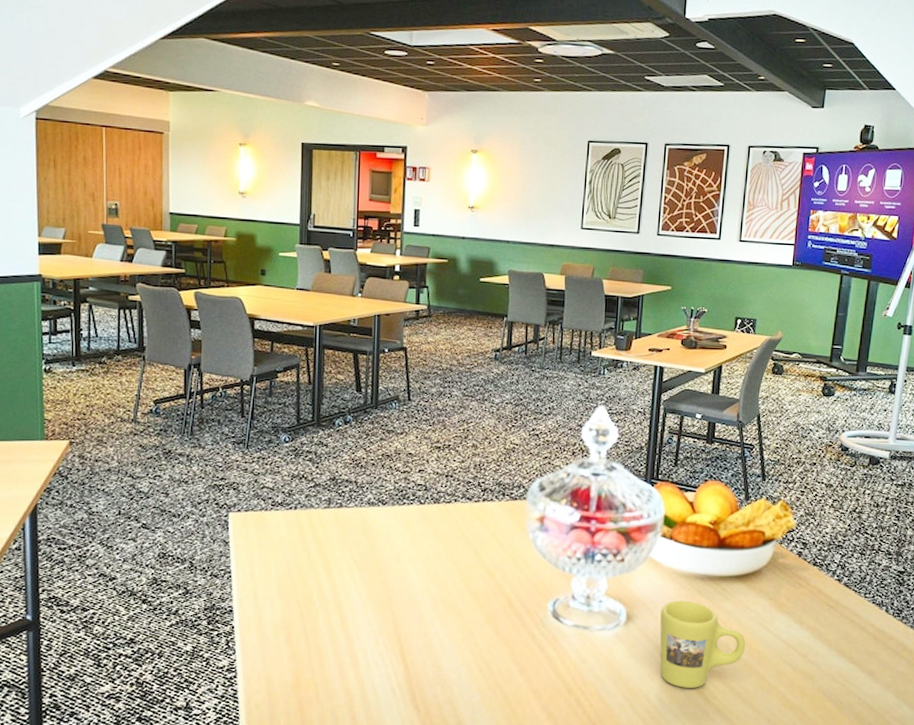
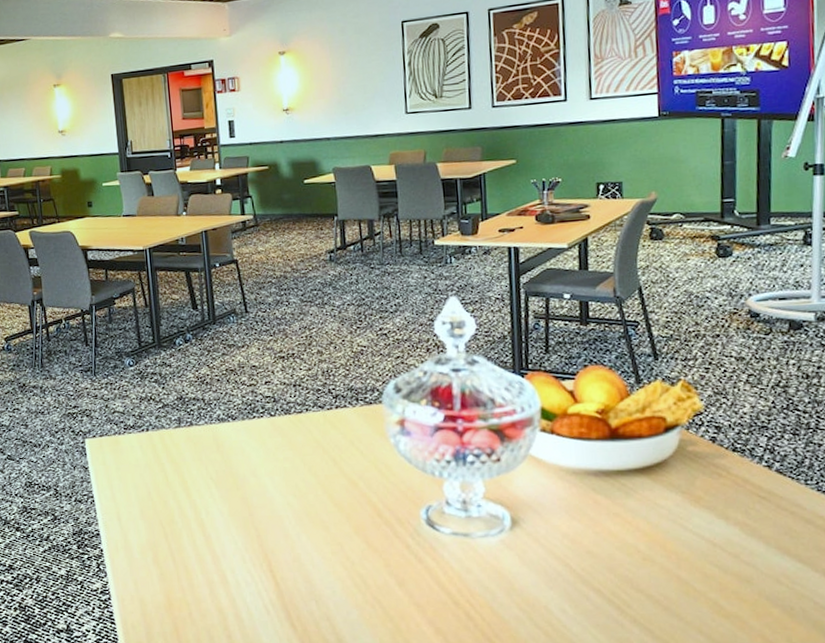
mug: present [660,601,745,688] -> none [551,500,659,597]

